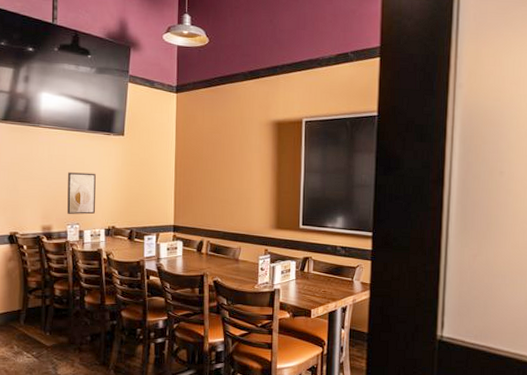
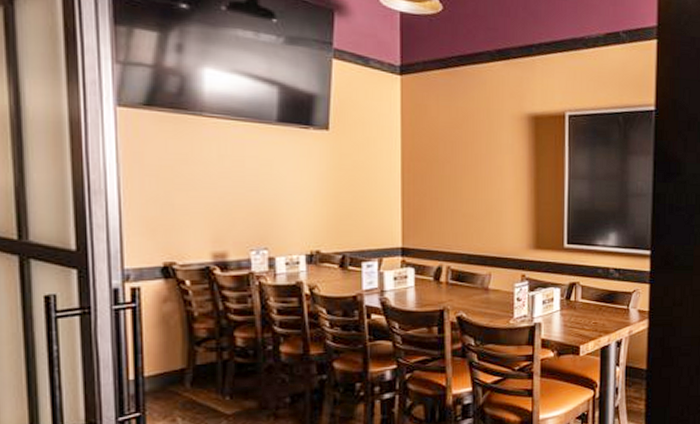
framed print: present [67,172,96,215] -> none [249,179,290,236]

